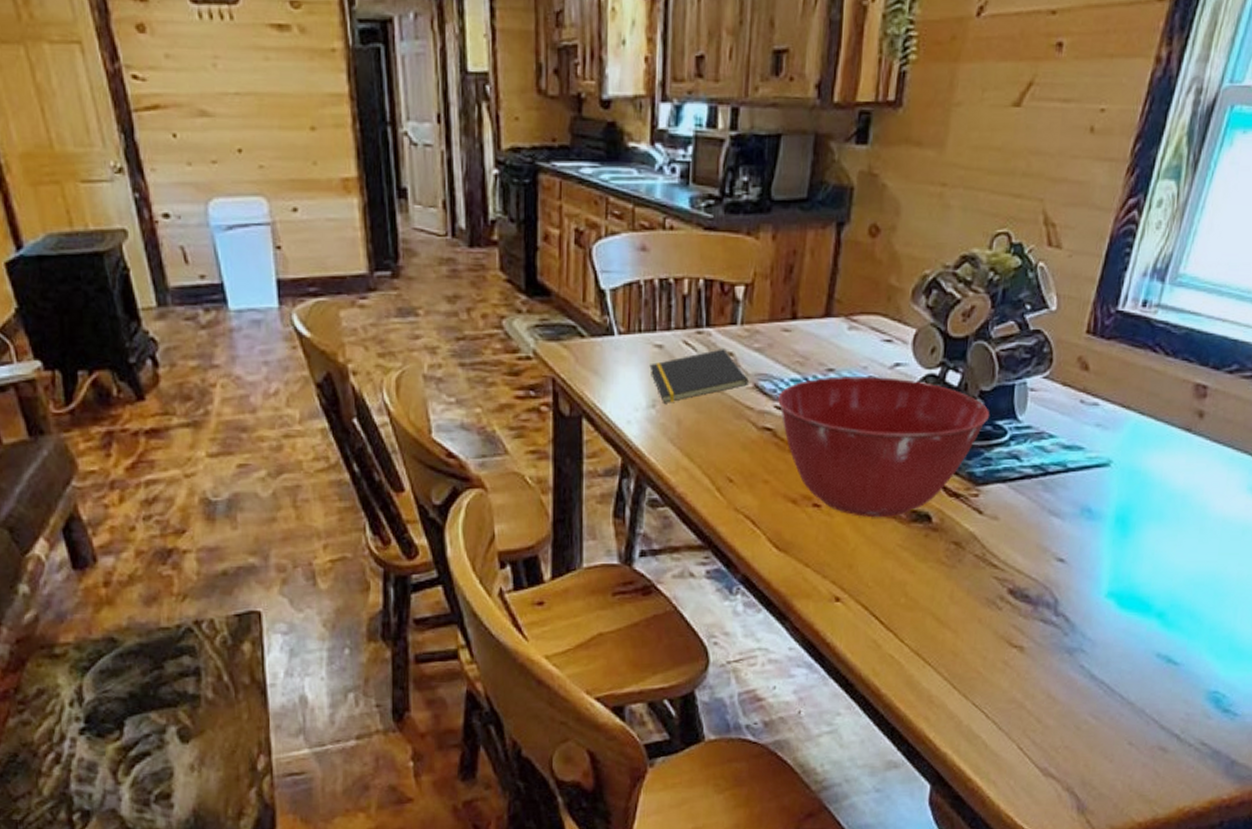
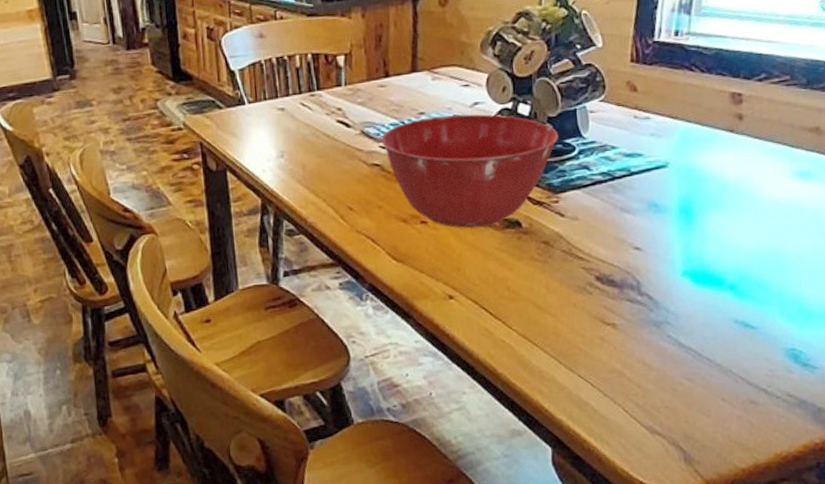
notepad: present [649,349,749,403] -> none [275,106,356,153]

